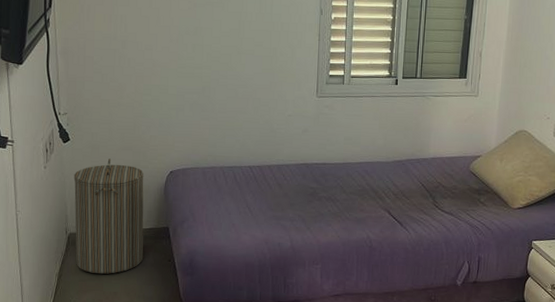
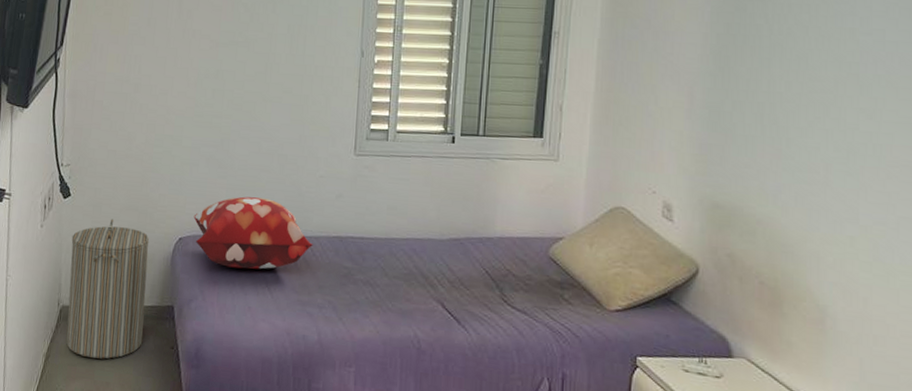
decorative pillow: none [182,134,285,194] -> present [193,196,314,269]

